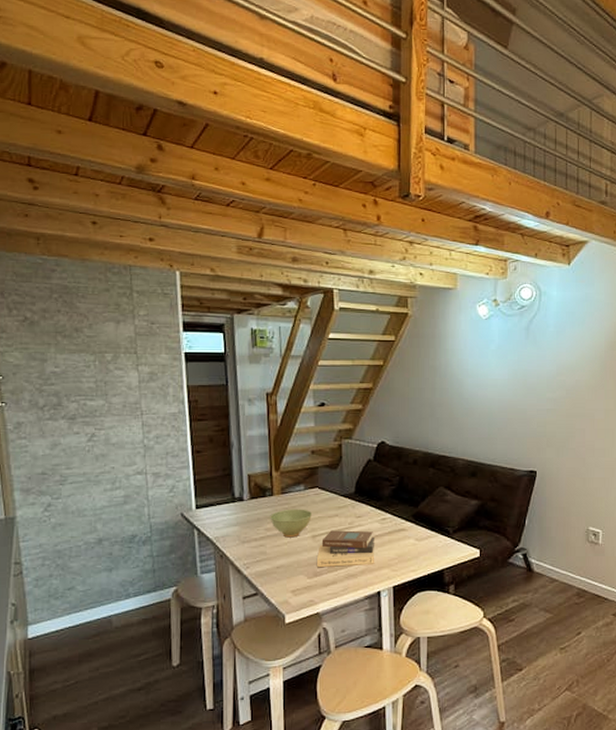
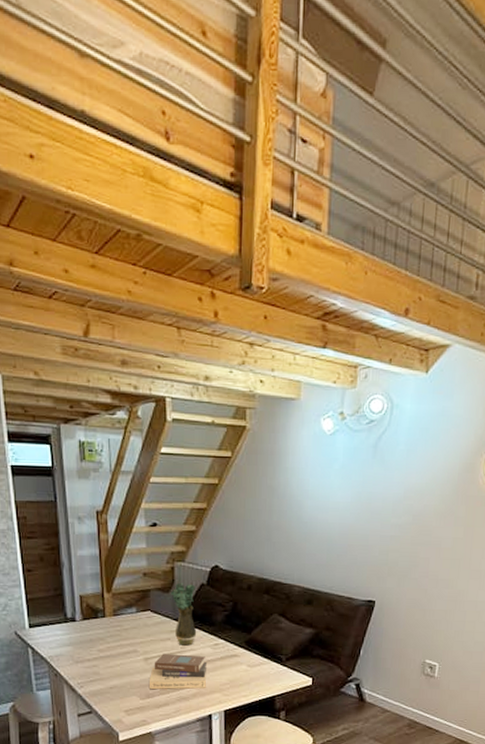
bowl: present [270,509,312,538] -> none [102,631,144,660]
vase: none [337,458,365,521] -> present [170,581,197,646]

